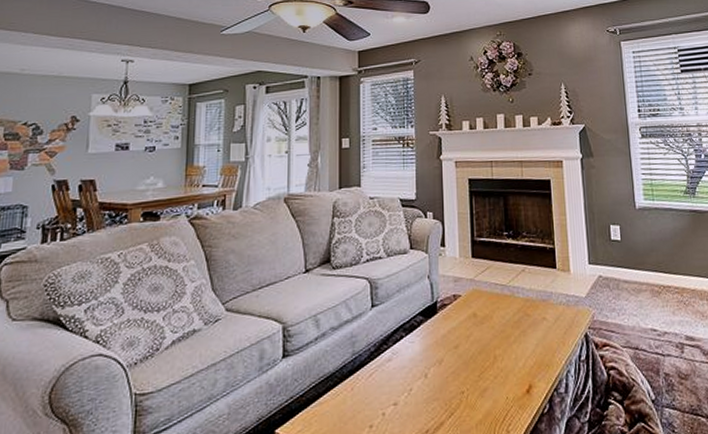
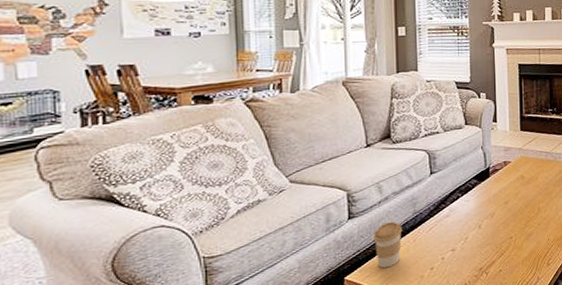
coffee cup: none [308,363,340,422] -> present [373,221,403,269]

